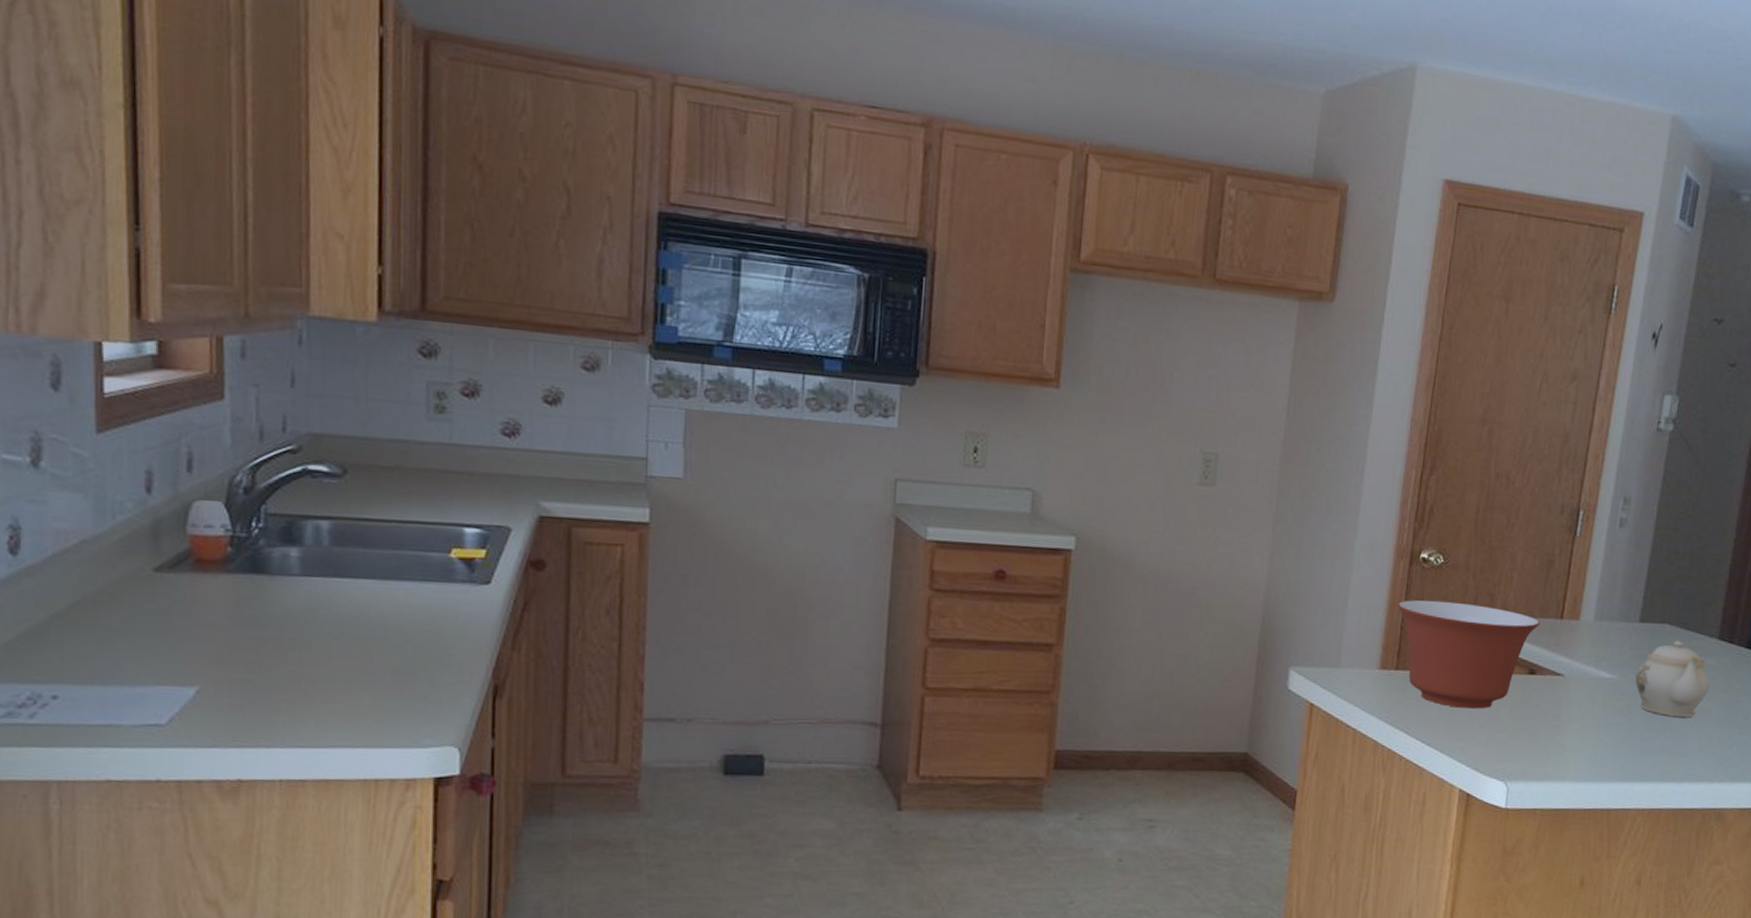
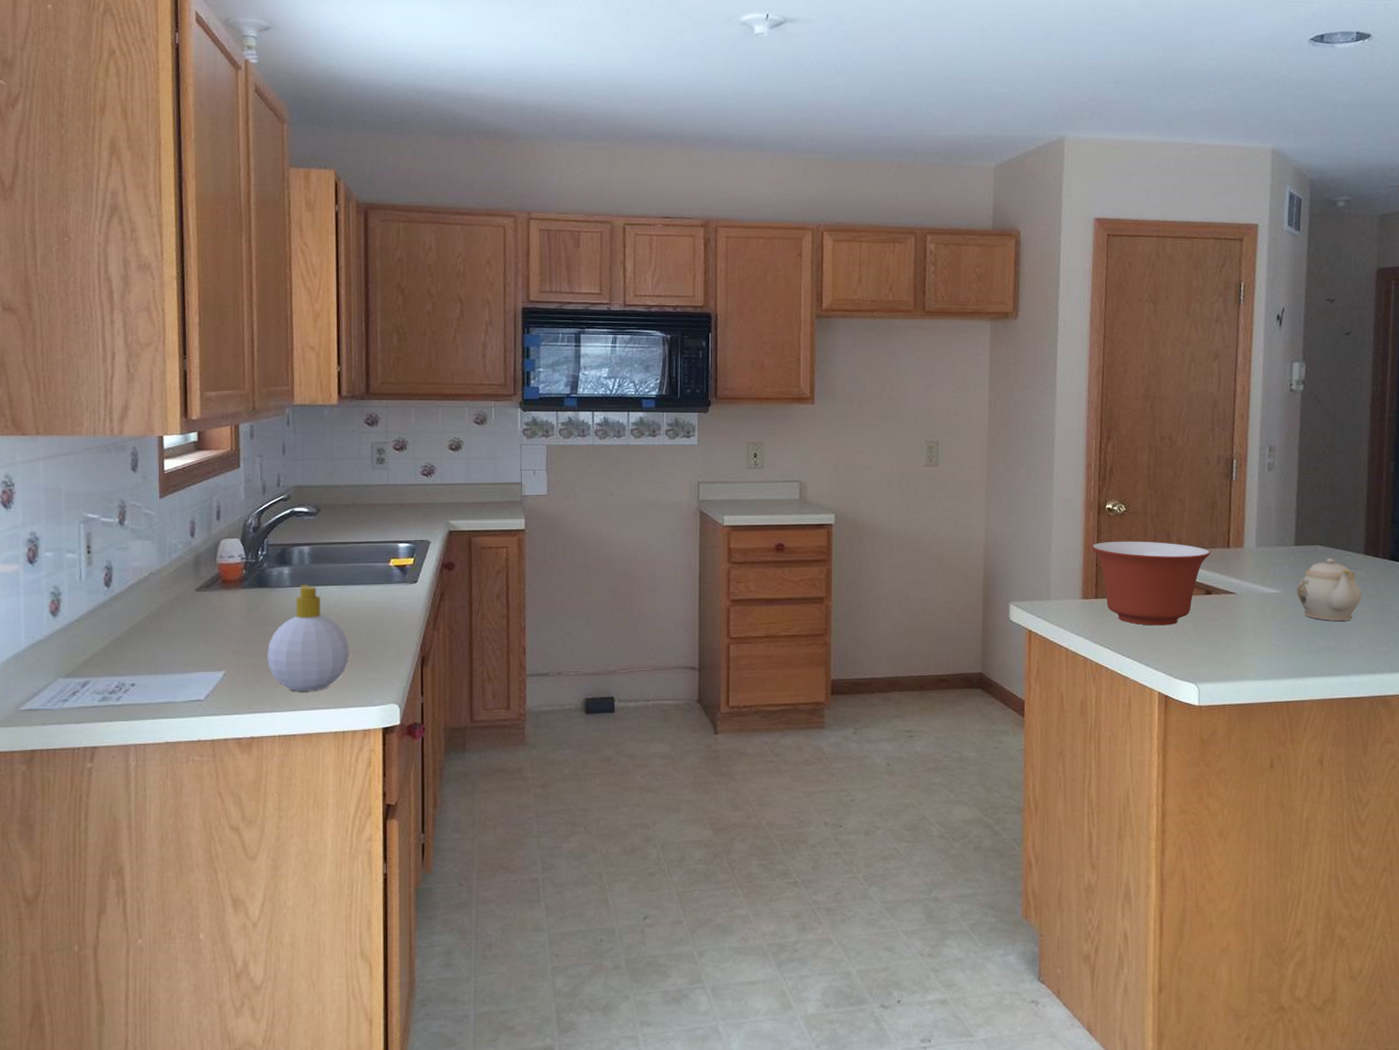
soap bottle: none [263,574,387,722] -> present [267,585,349,691]

